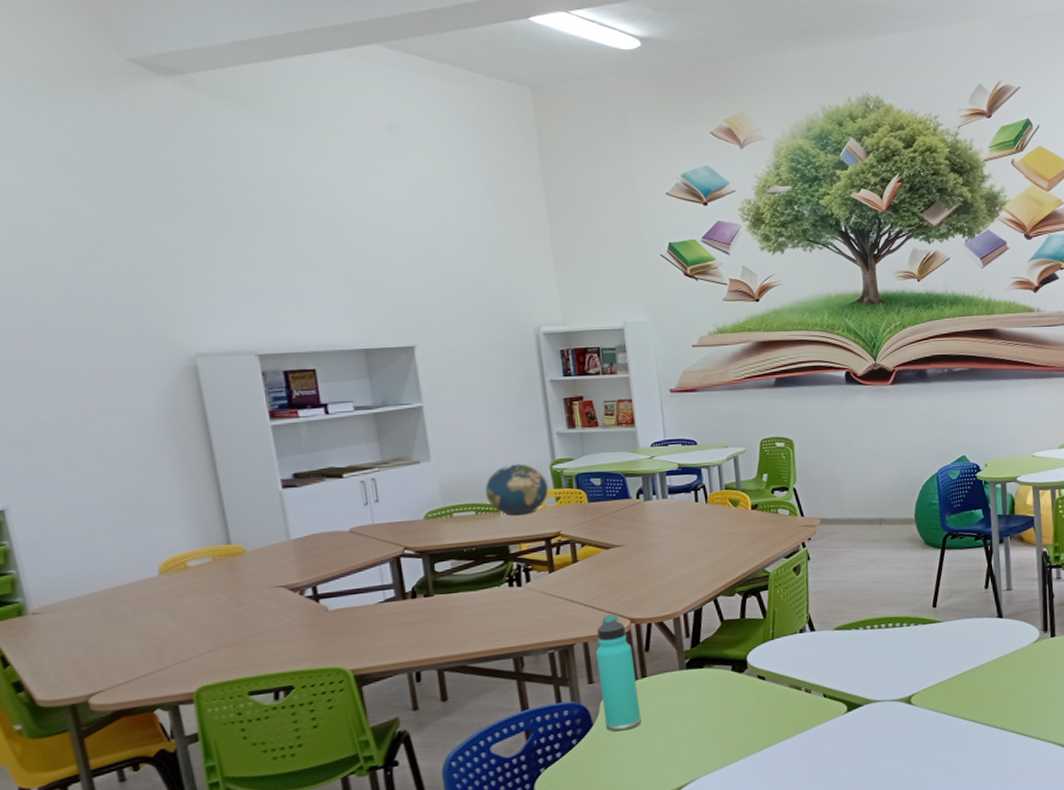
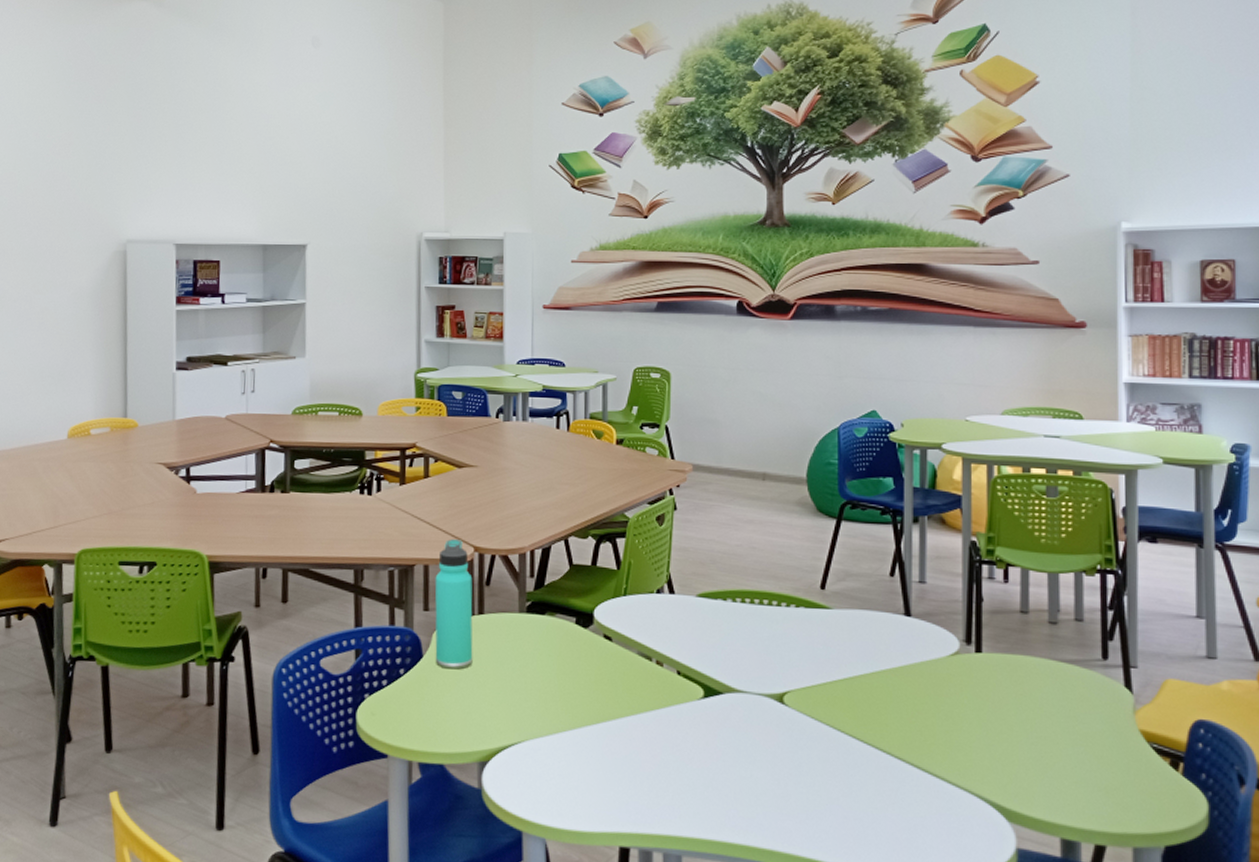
globe: present [485,464,548,517] -> none [350,368,410,422]

